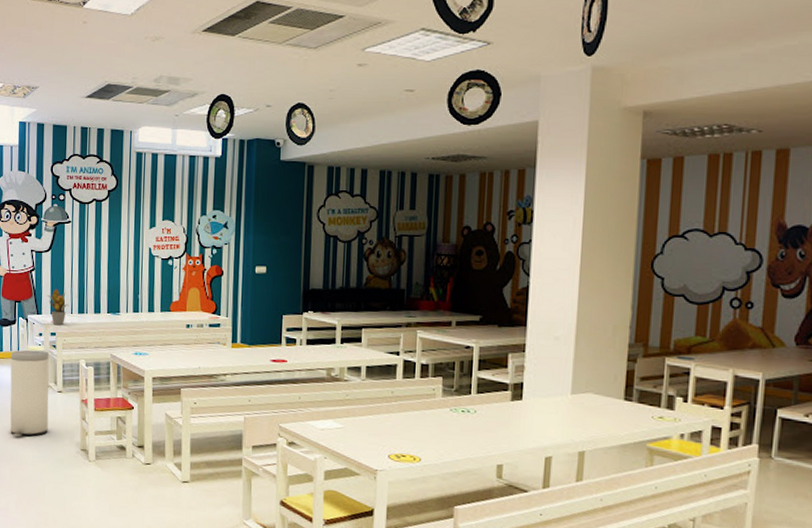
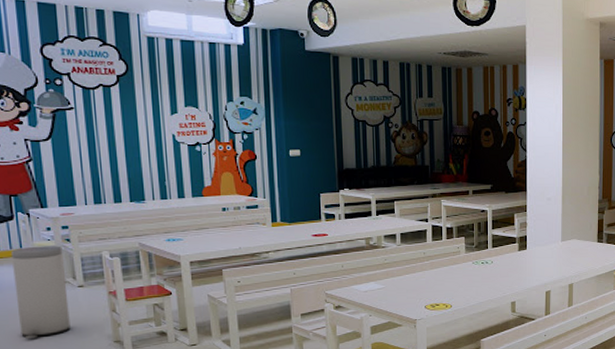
potted plant: present [47,288,69,326] -> none [51,179,82,218]

